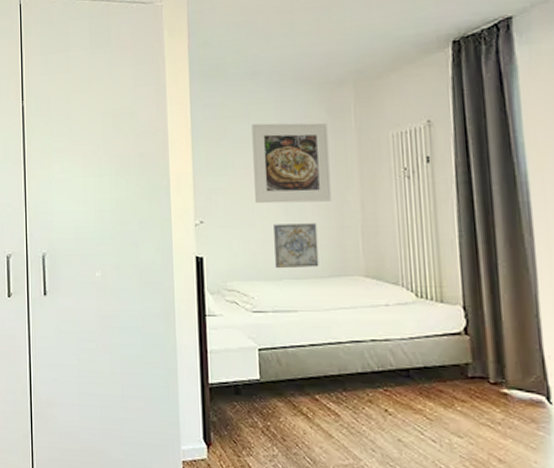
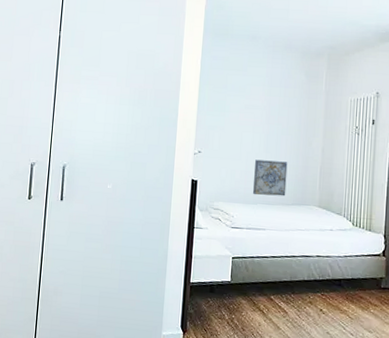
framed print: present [252,123,332,204] -> none [244,78,305,146]

